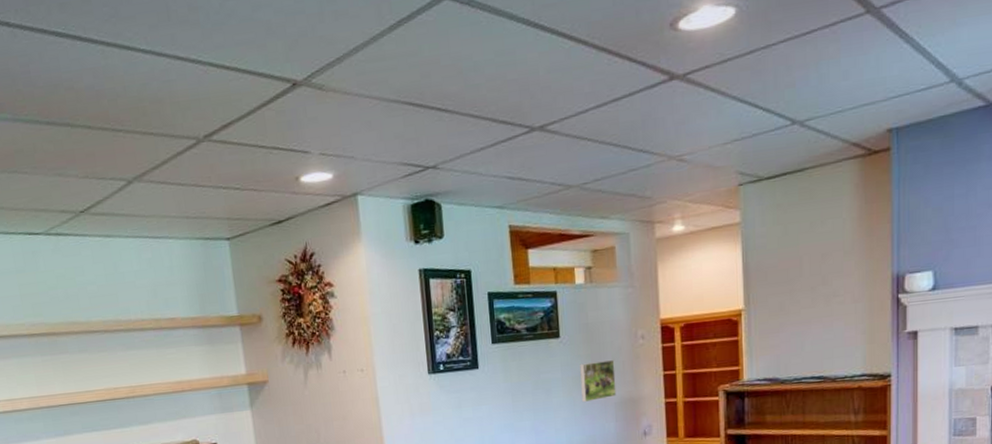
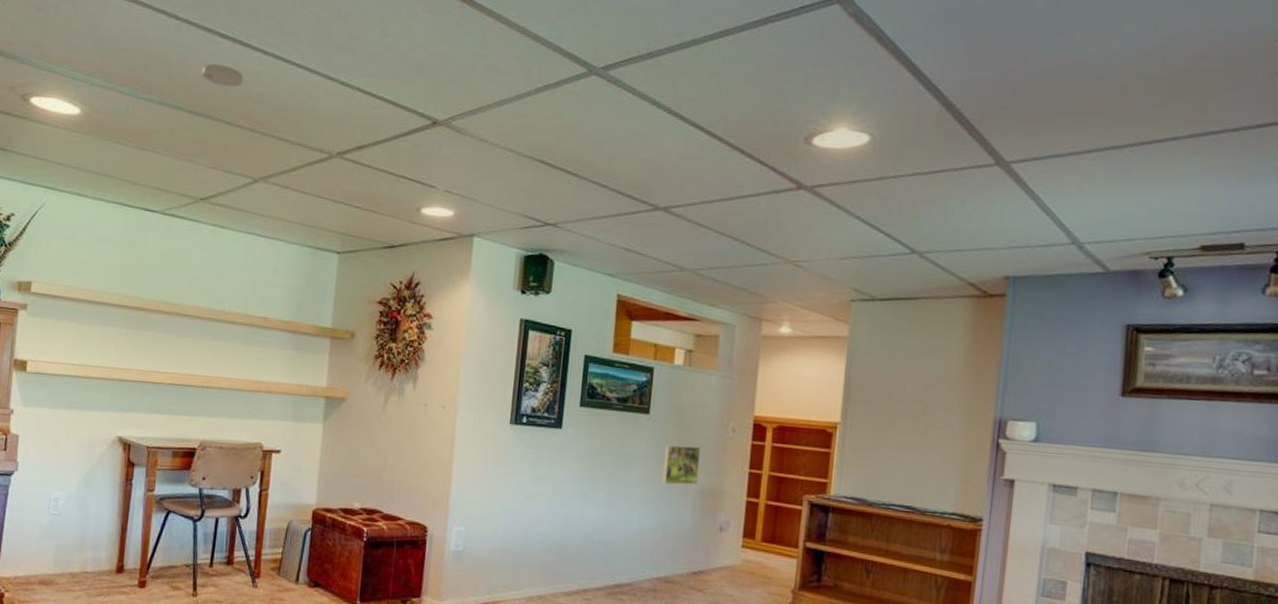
smoke detector: none [47,66,93,90] -> present [202,63,243,88]

